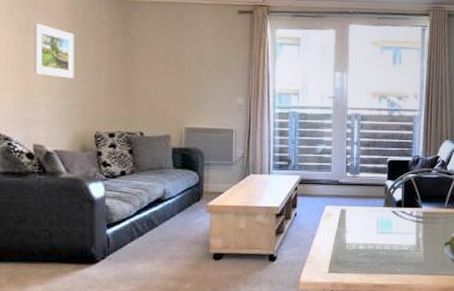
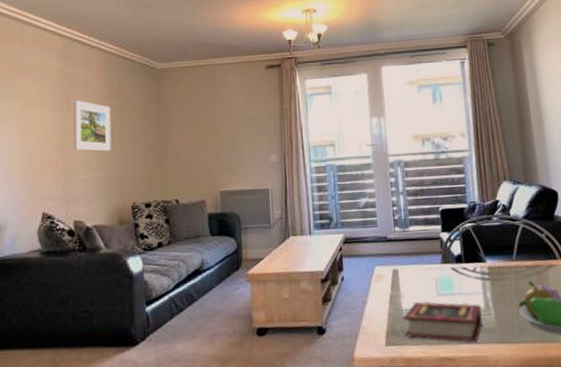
book: none [346,238,413,273] -> present [404,301,483,342]

